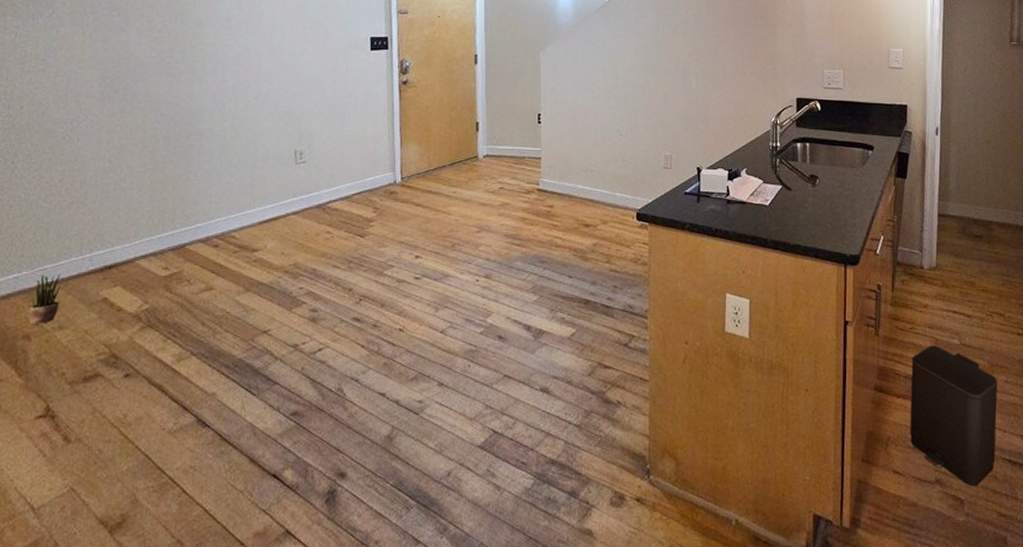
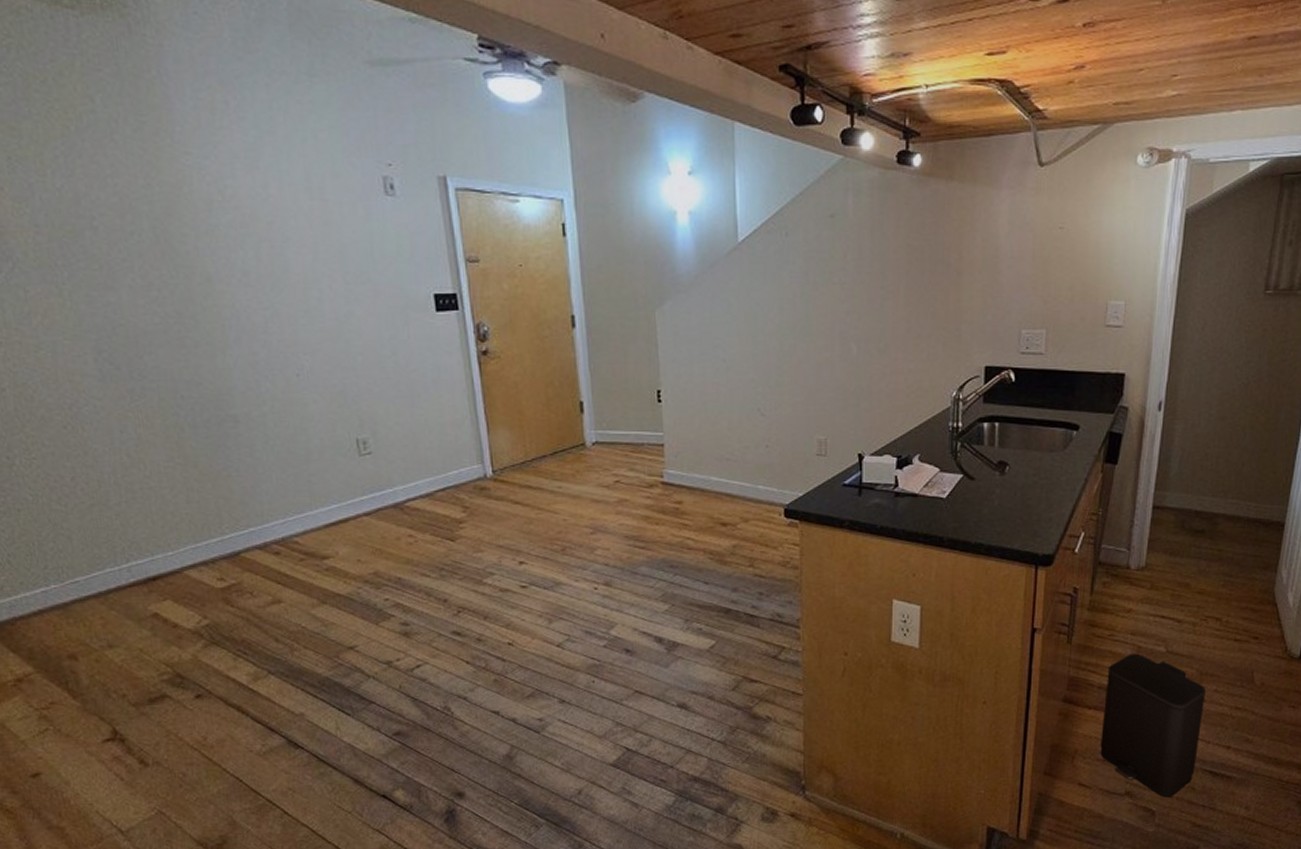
potted plant: present [28,273,61,324] -> none [68,586,104,643]

